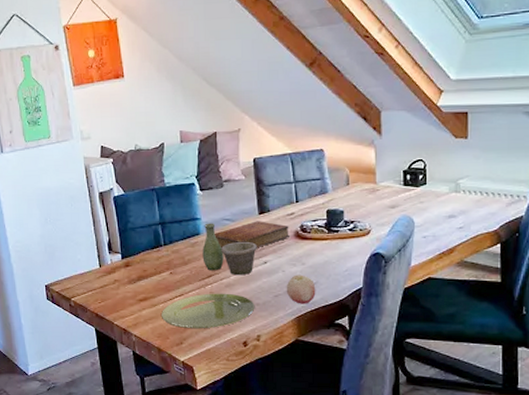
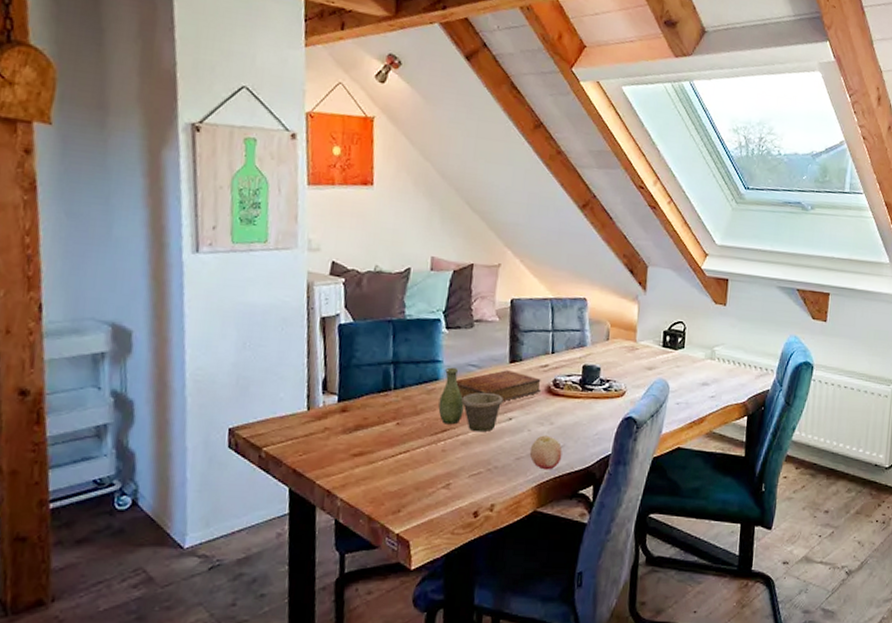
plate: present [162,293,255,329] -> none [379,451,493,495]

